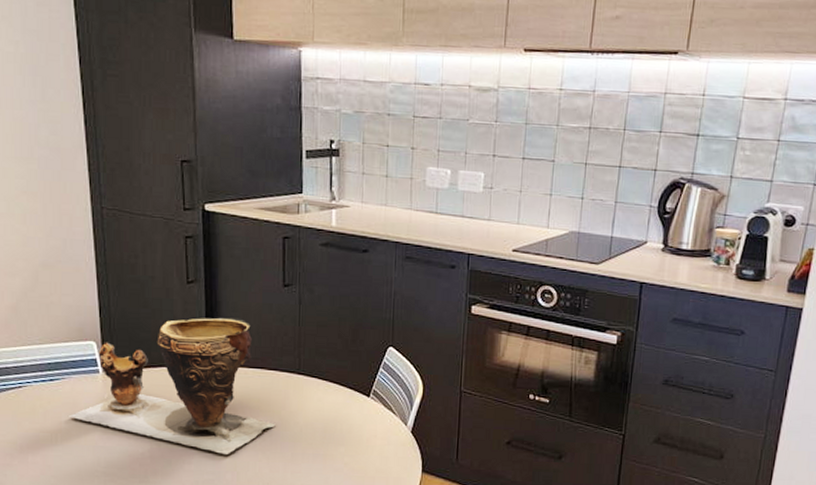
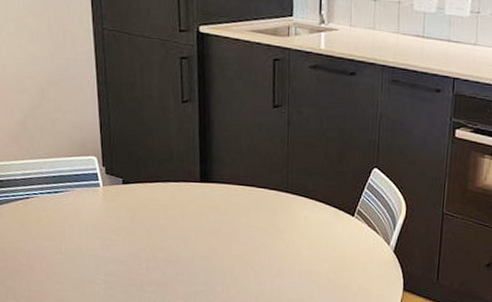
clay pot: present [67,317,276,454] -> none [71,136,264,267]

